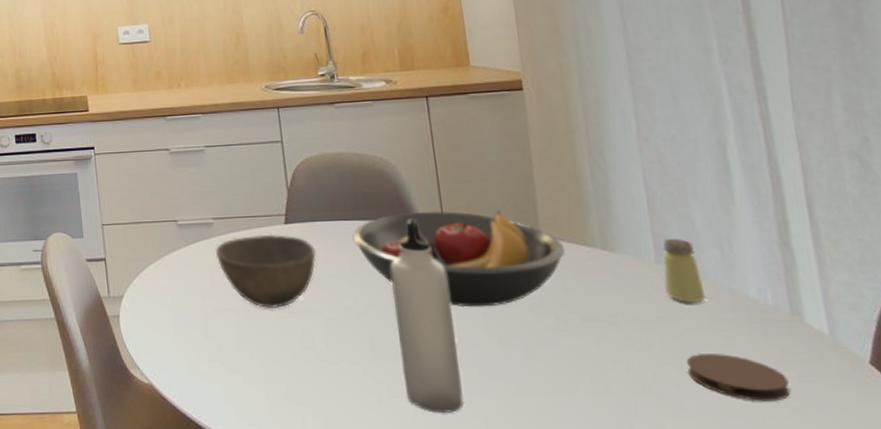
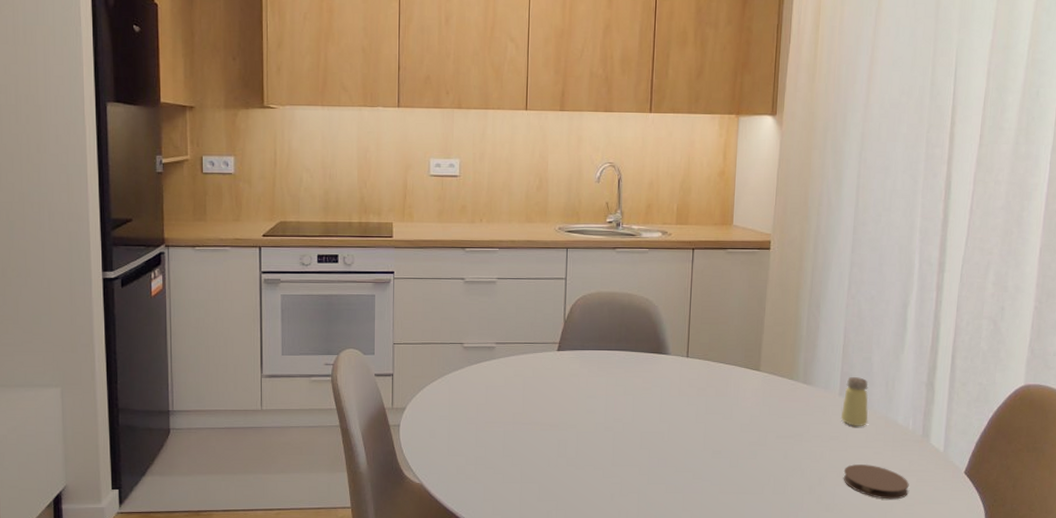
bowl: present [214,234,317,309] -> none [493,359,580,423]
fruit bowl: present [352,211,566,308] -> none [612,347,776,426]
water bottle: present [390,218,464,413] -> none [634,351,683,508]

